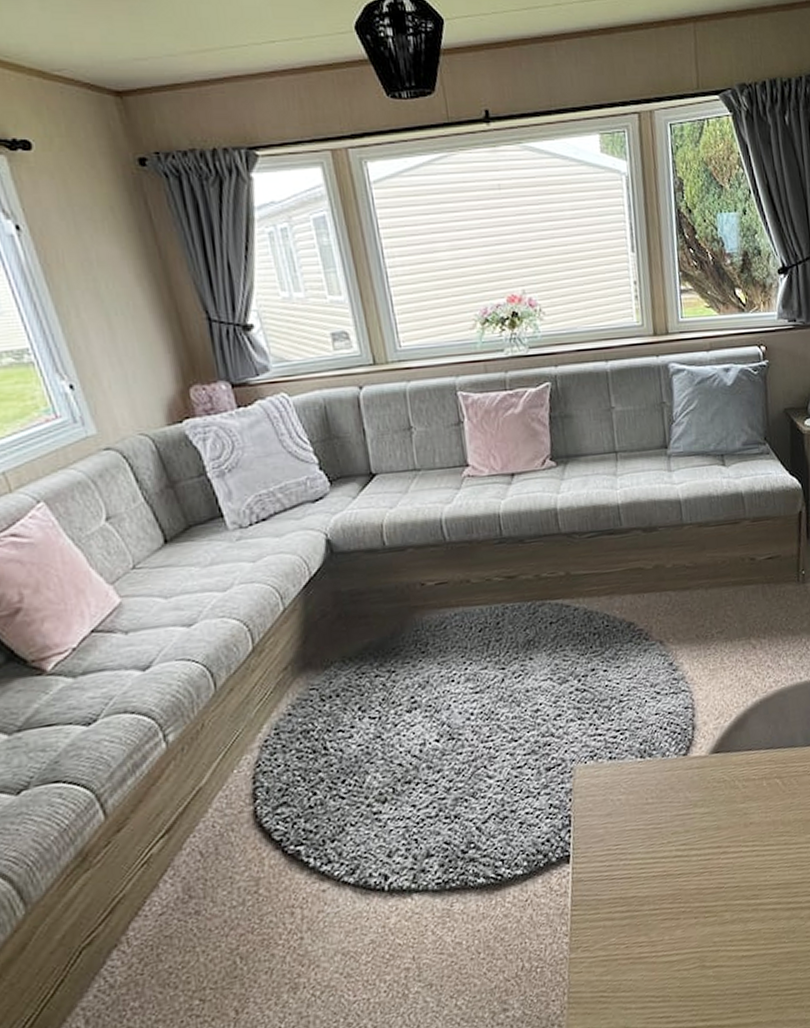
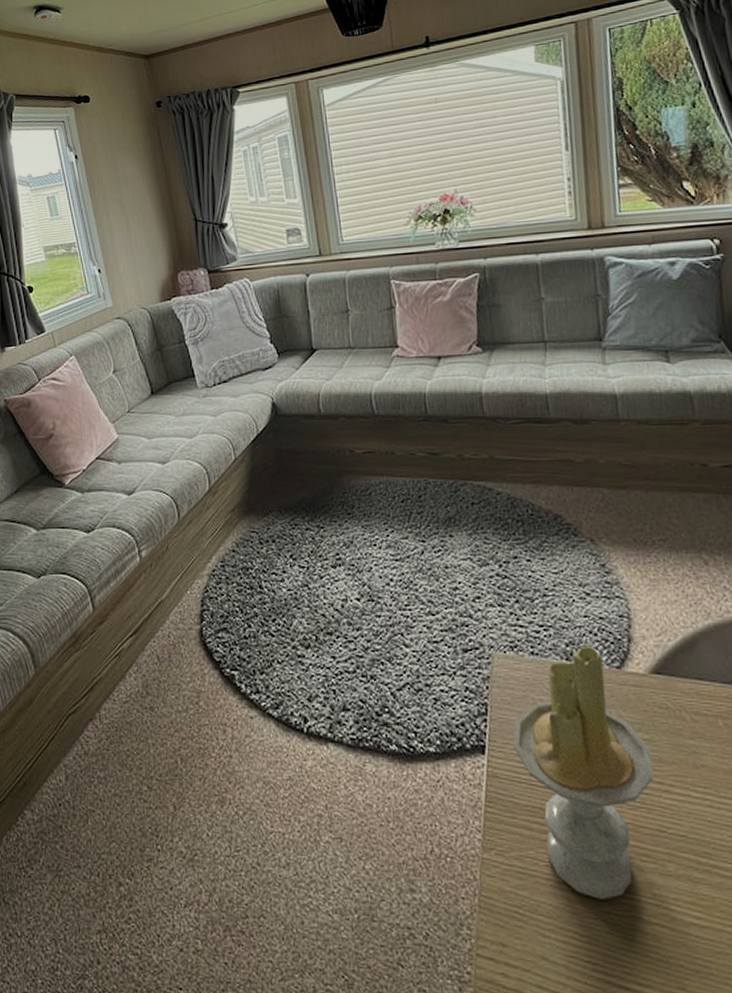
candle: none [594,740,714,962] -> present [512,645,654,900]

